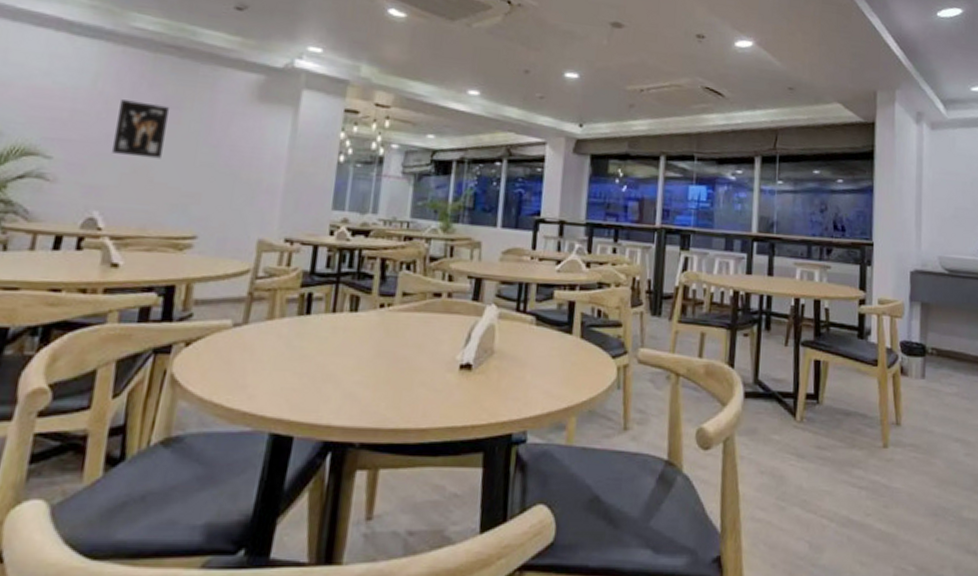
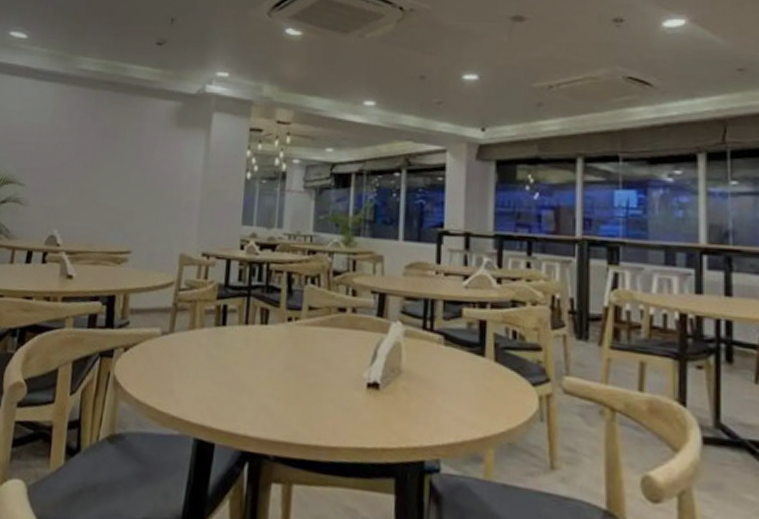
wall art: present [111,99,169,159] -> none [65,132,107,183]

